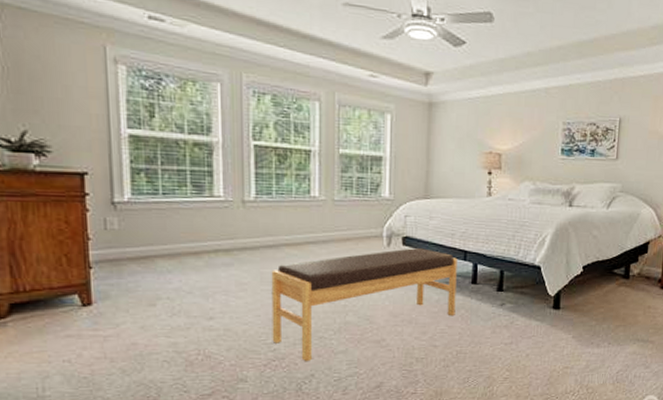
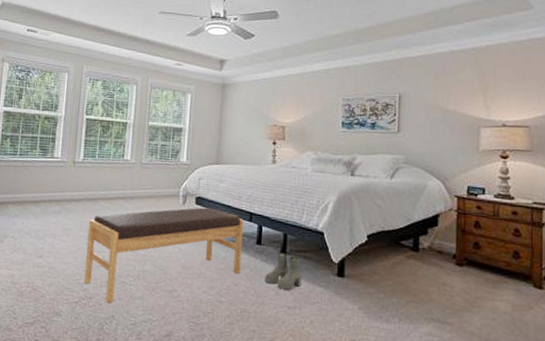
boots: none [481,290,519,327] -> present [264,252,303,290]

